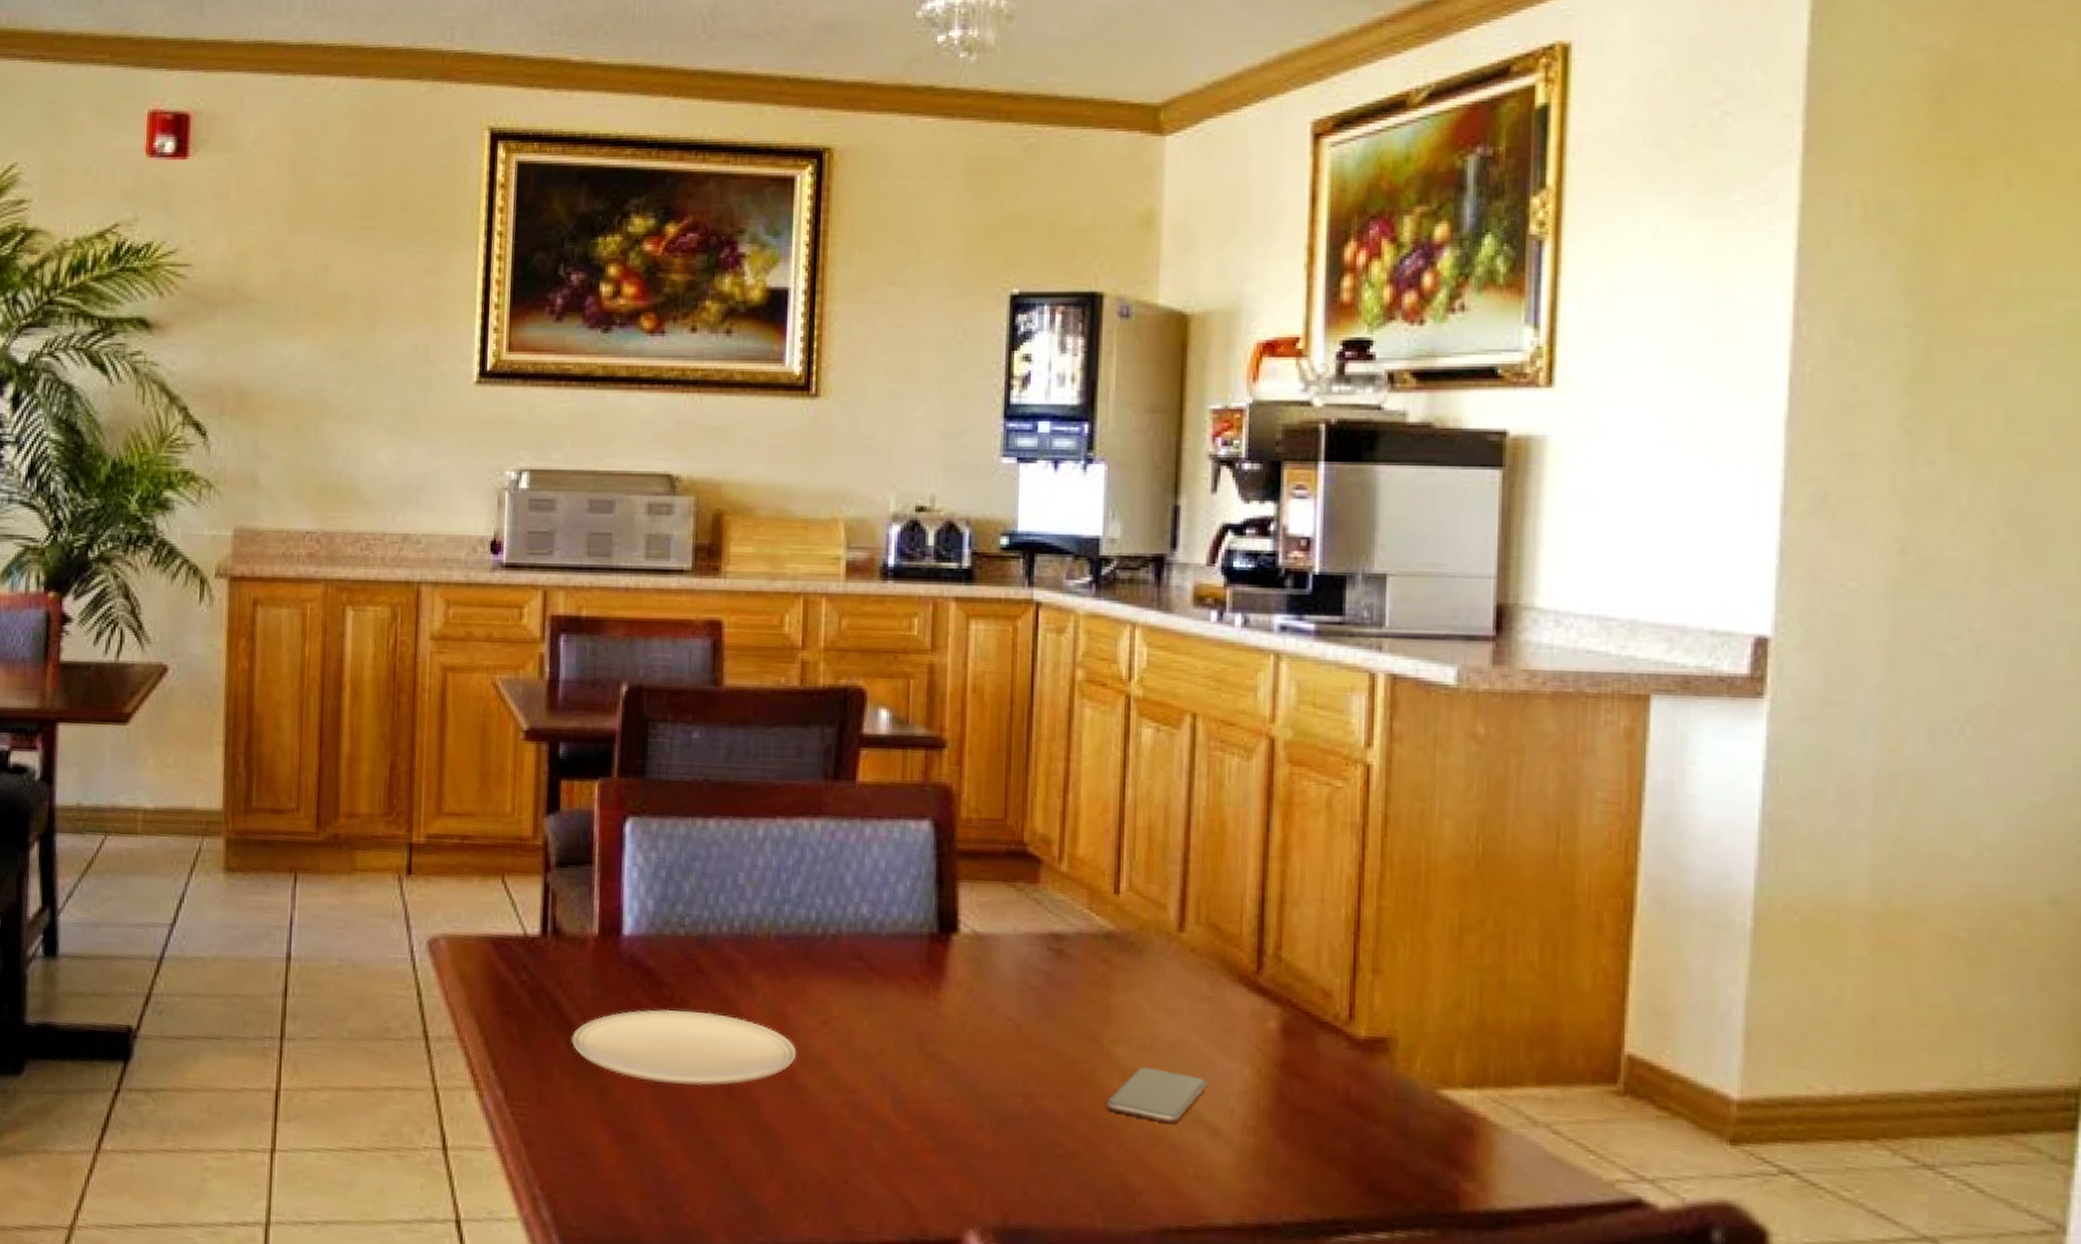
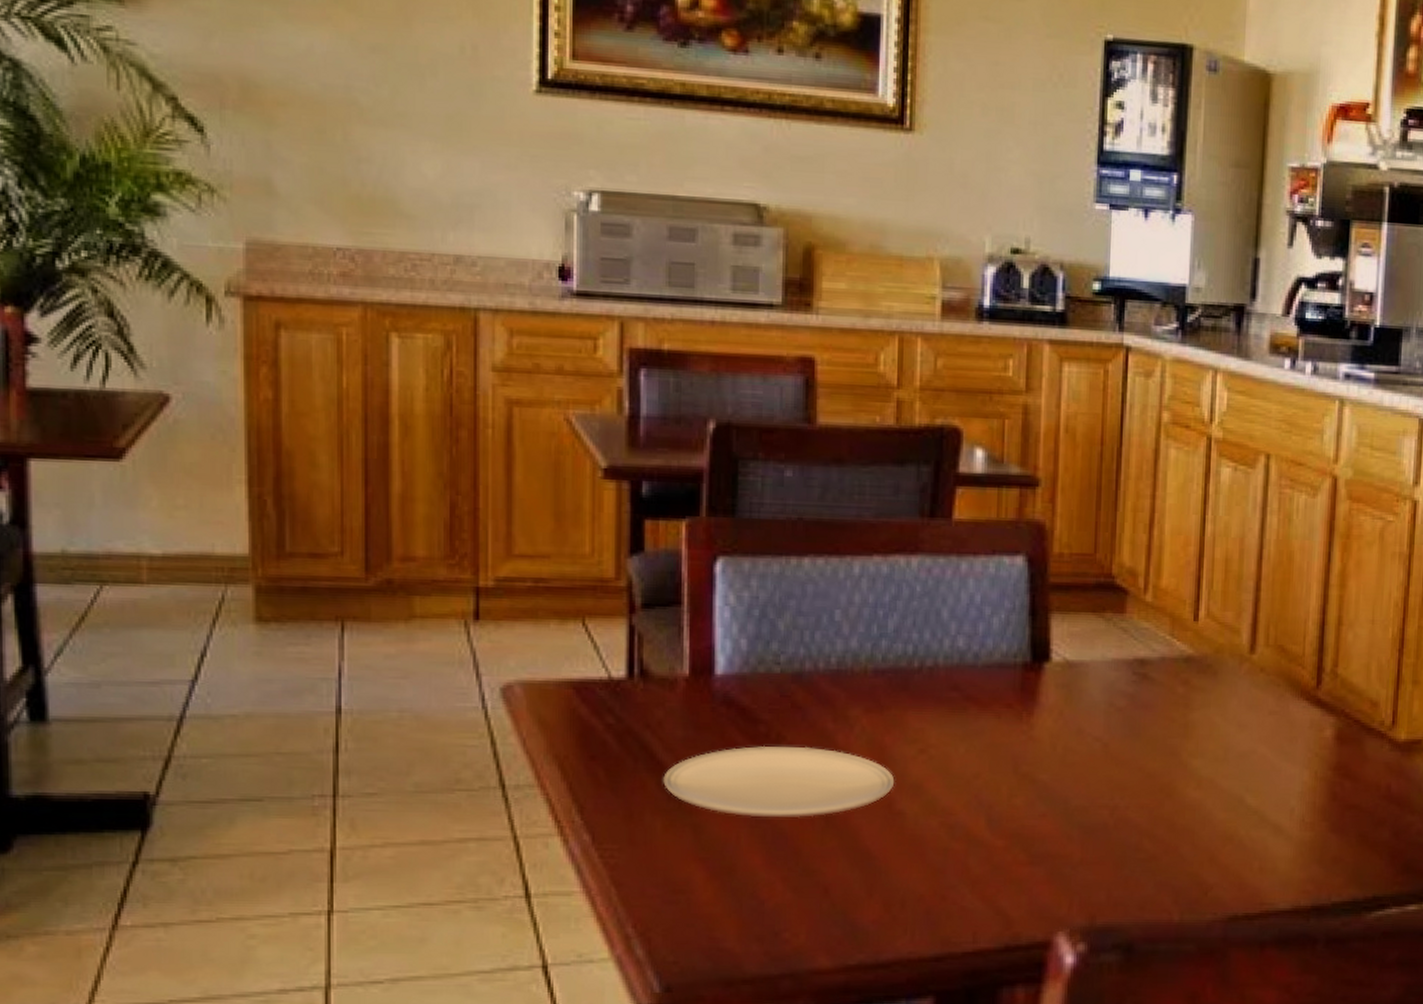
smartphone: present [1105,1066,1207,1124] -> none [1183,775,1272,824]

